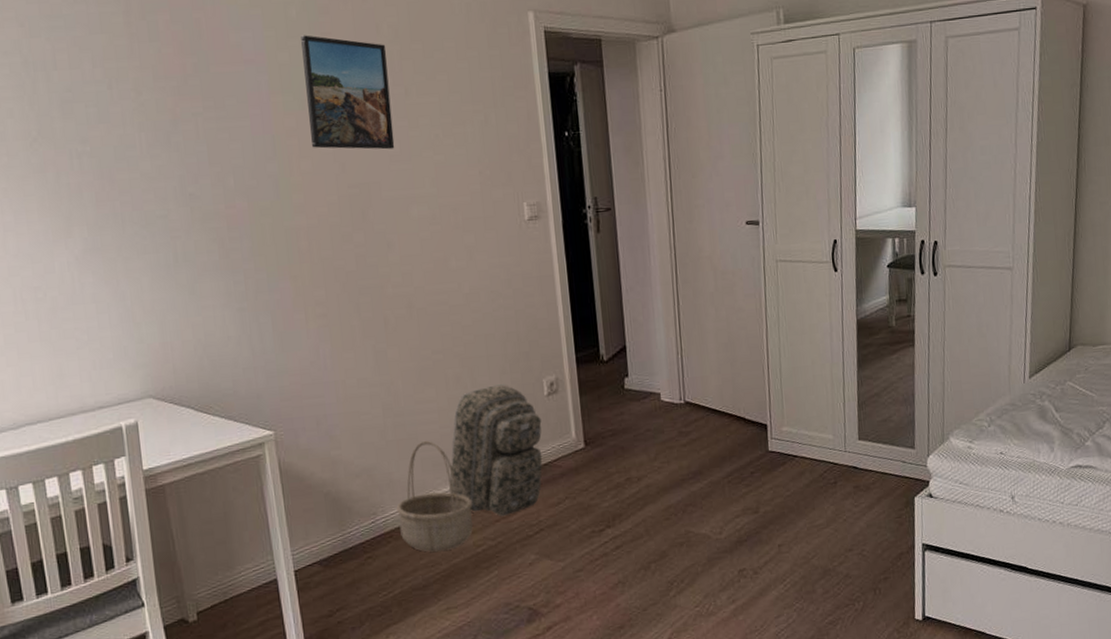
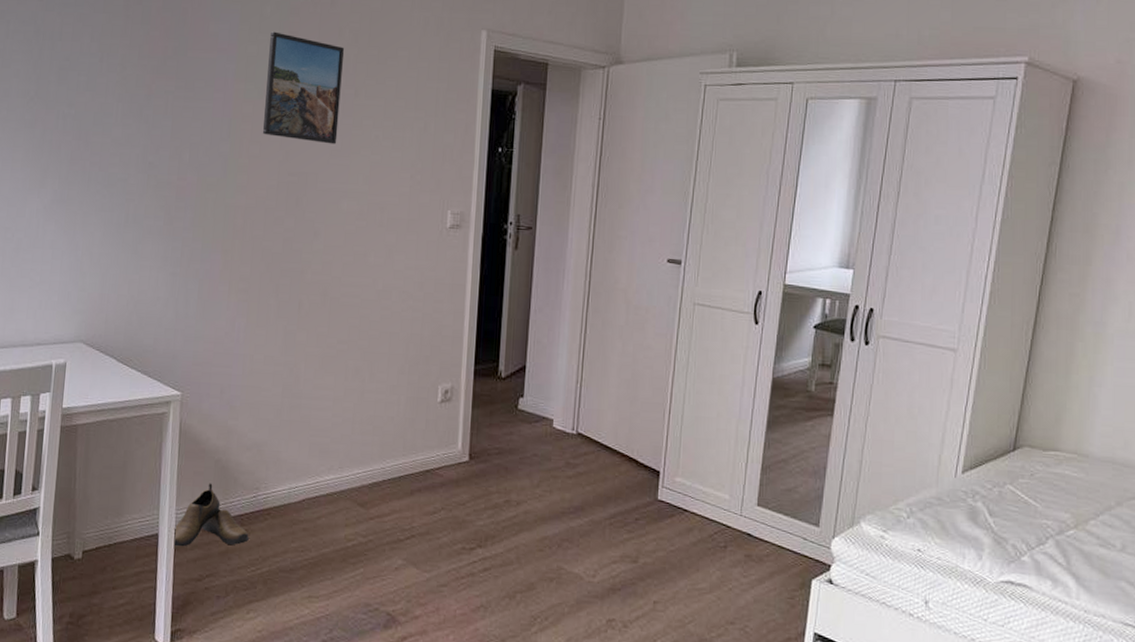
shoe: none [292,517,375,588] -> present [173,483,249,547]
basket: present [396,440,473,552] -> none [278,426,351,538]
backpack: present [448,384,543,517] -> none [330,383,431,516]

